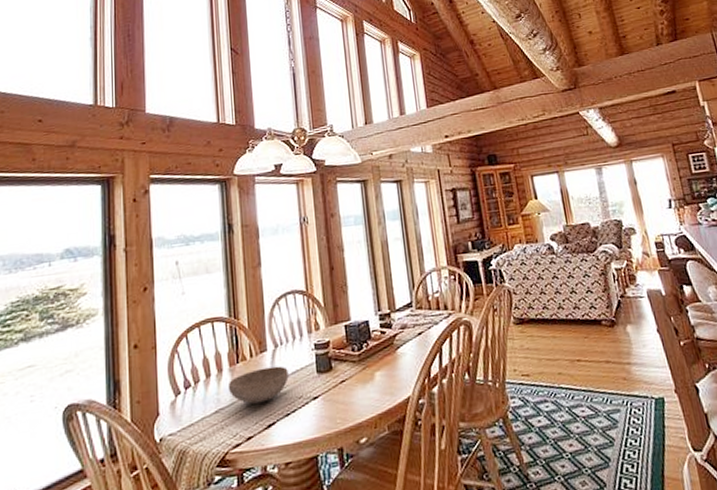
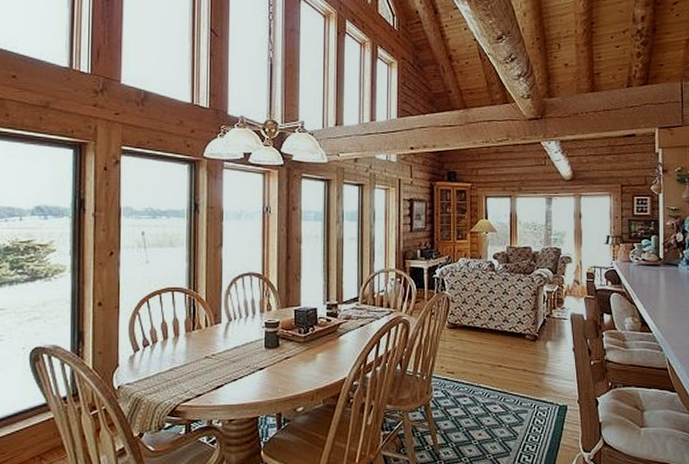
bowl: present [227,366,289,404] -> none [183,337,239,367]

